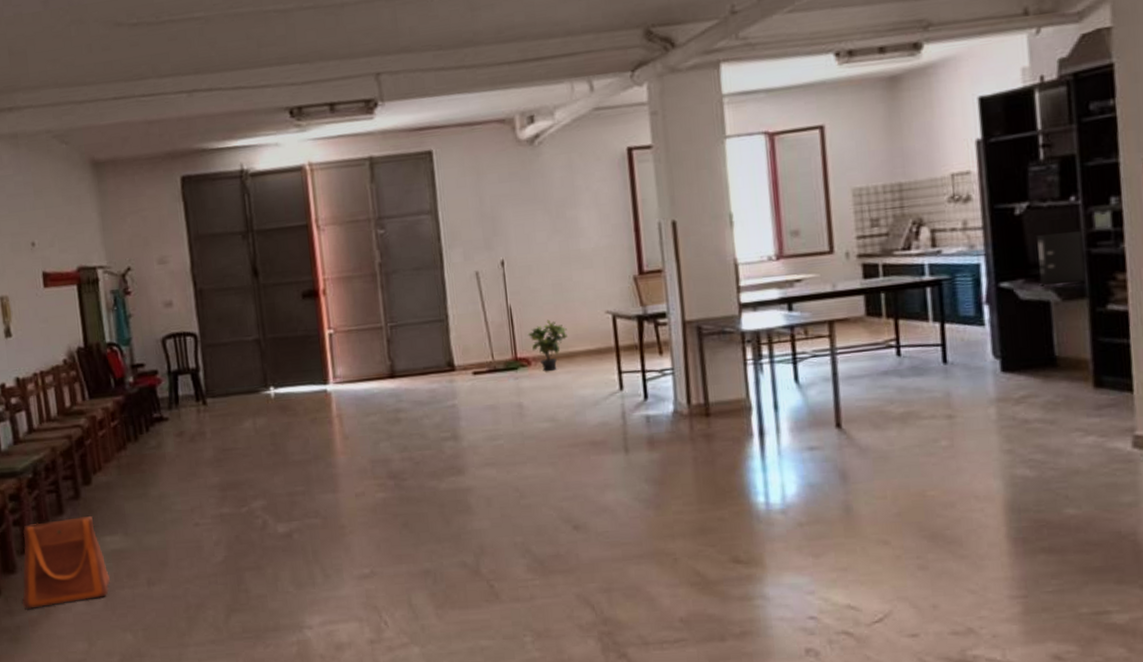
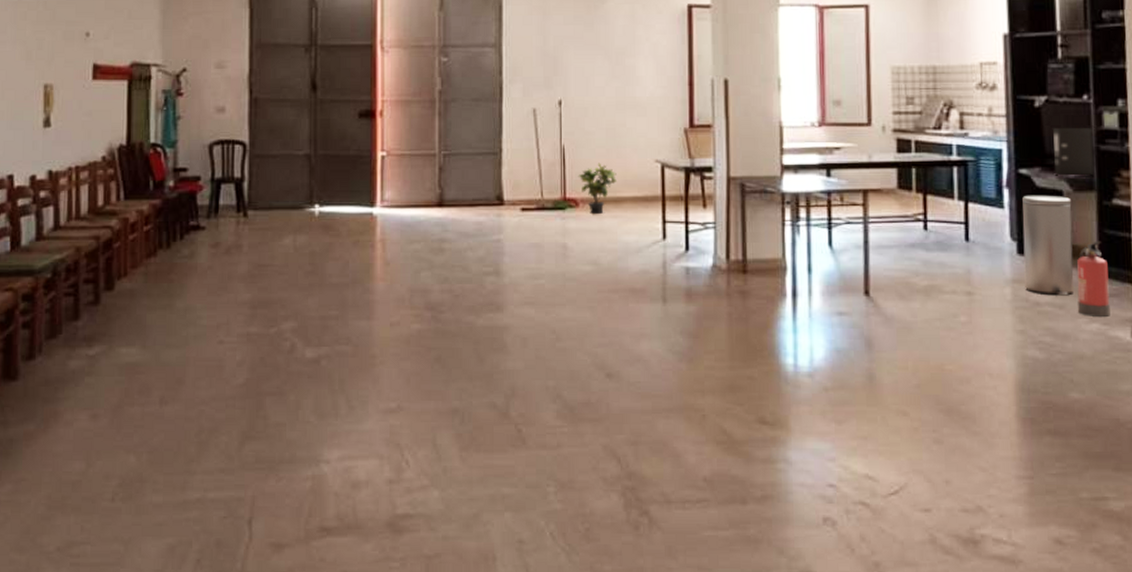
shopping bag: present [22,516,110,610] -> none [19,323,120,422]
pedal bin: none [1005,307,1067,412] -> present [1022,195,1075,296]
fire extinguisher: none [1069,349,1108,429] -> present [1077,240,1110,316]

